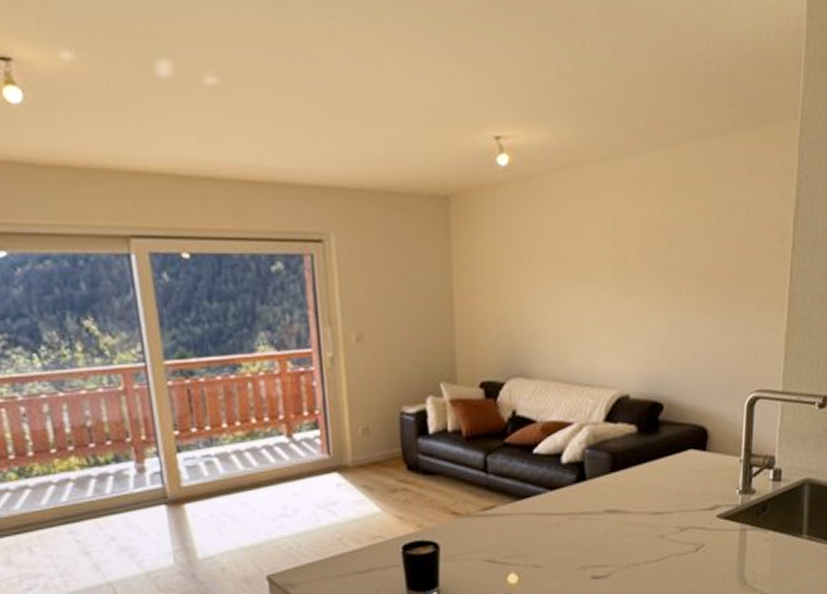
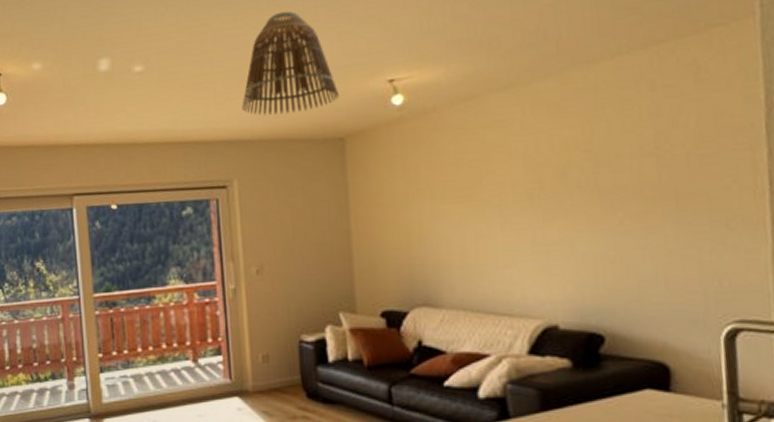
lamp shade: none [339,36,445,162] -> present [242,10,339,115]

